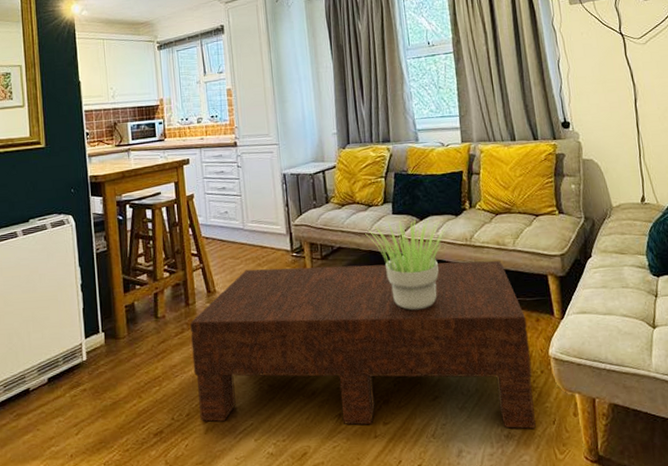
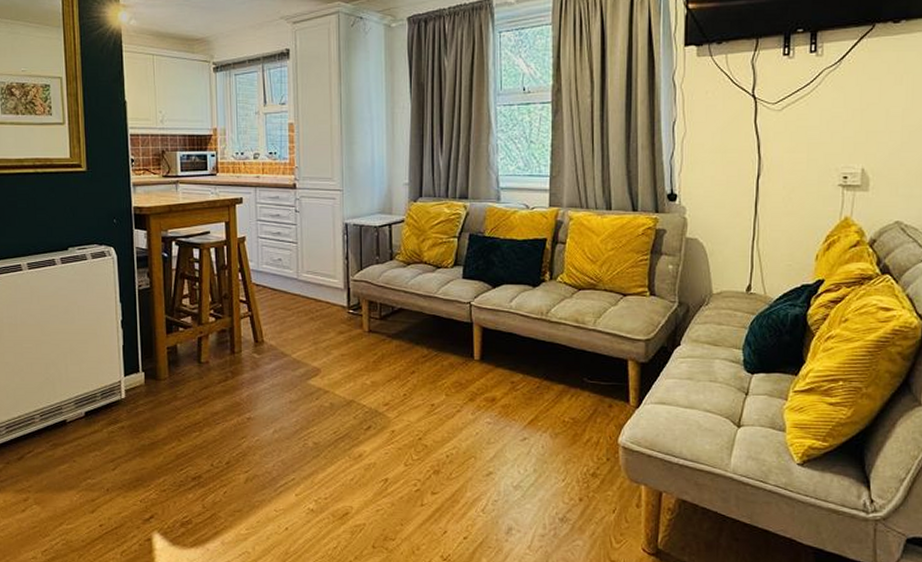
coffee table: present [190,260,536,429] -> none [235,322,598,515]
potted plant: present [365,219,448,310] -> none [430,286,523,383]

